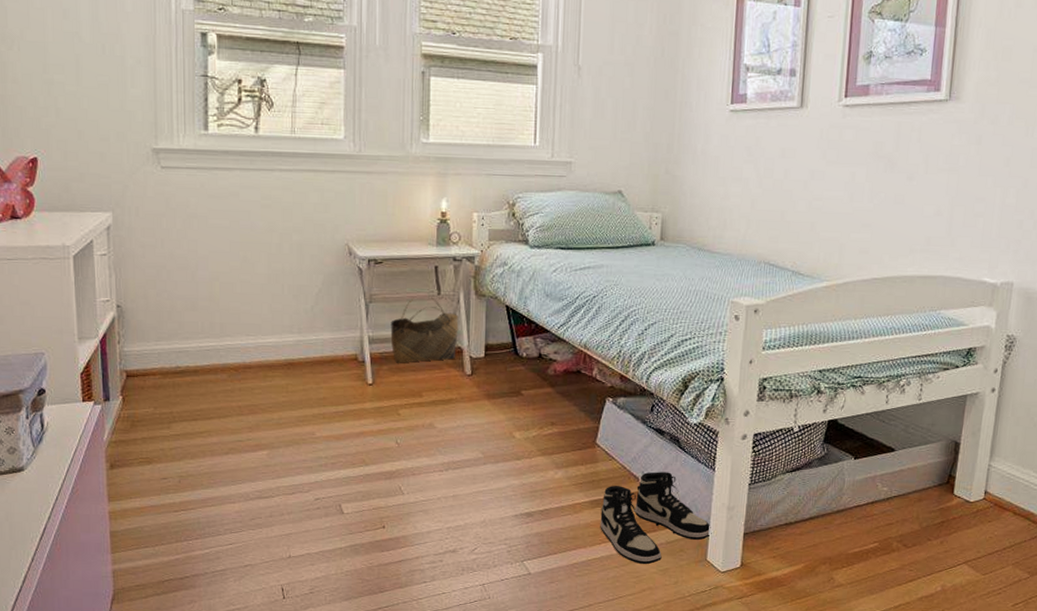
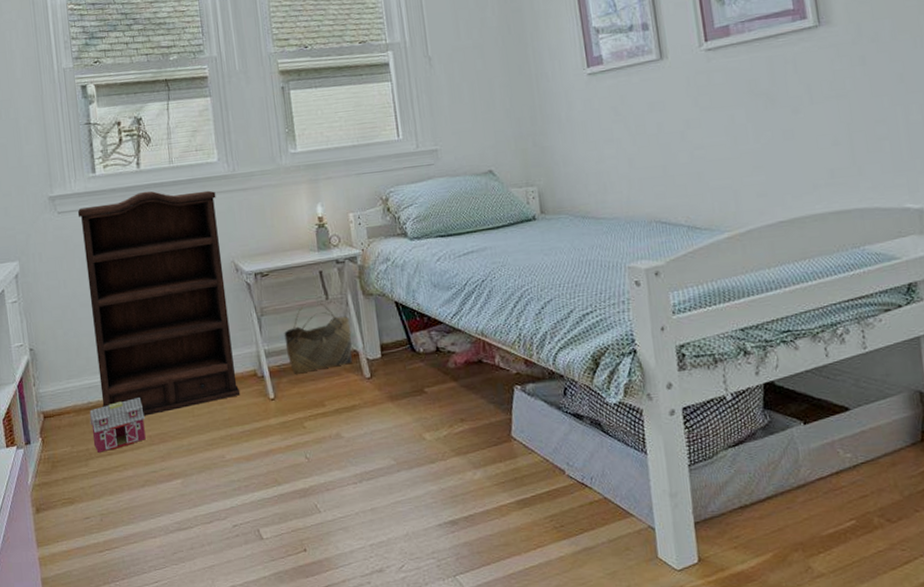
toy house: none [176,368,236,417] -> present [89,398,146,453]
bookshelf: none [183,158,339,387] -> present [77,190,241,416]
sneaker: present [600,472,712,565] -> none [529,460,658,569]

